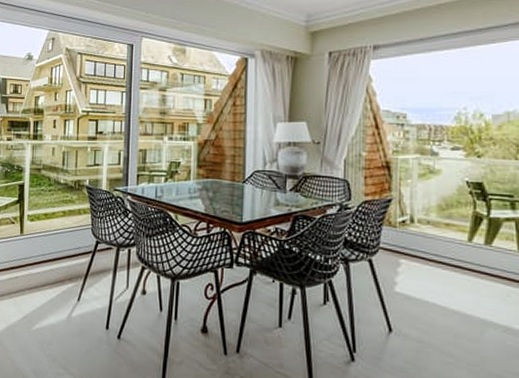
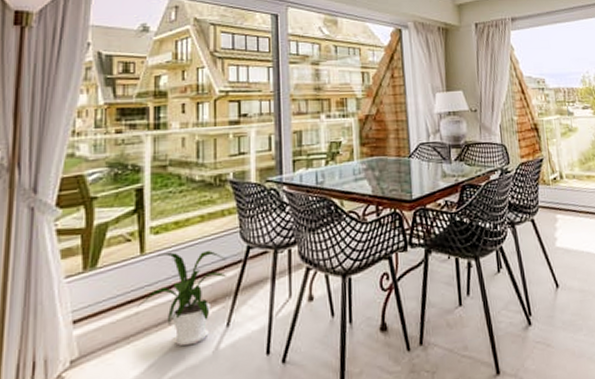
house plant: none [17,236,80,309] -> present [137,251,226,346]

